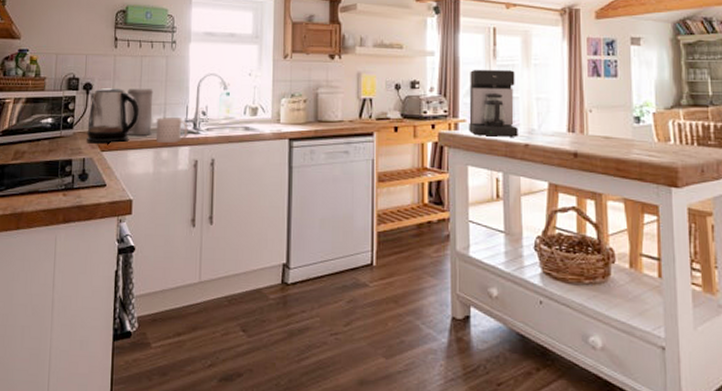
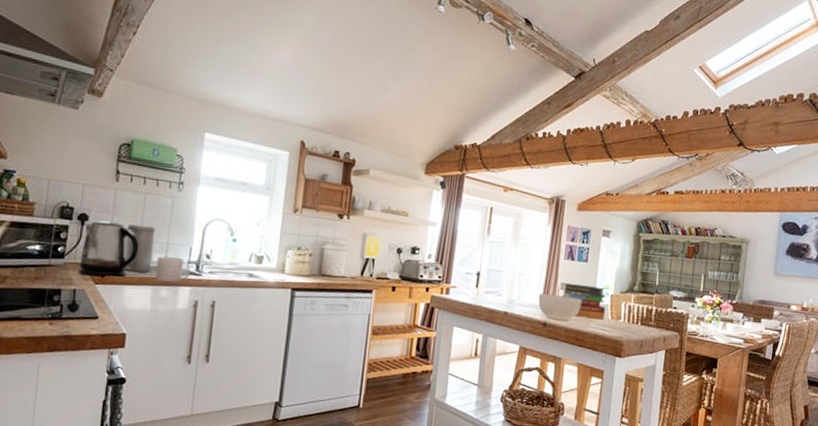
coffee maker: present [469,69,518,137] -> none [458,242,504,305]
bowl: none [563,118,618,149] -> present [538,293,582,321]
books: none [587,103,650,144] -> present [559,282,606,320]

